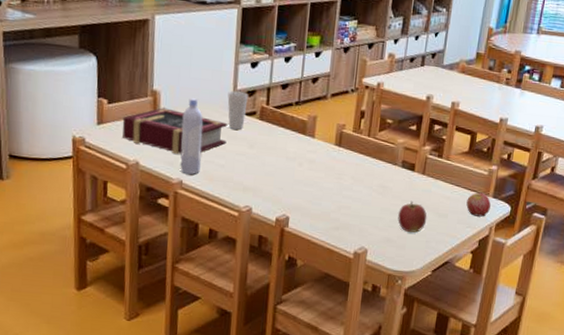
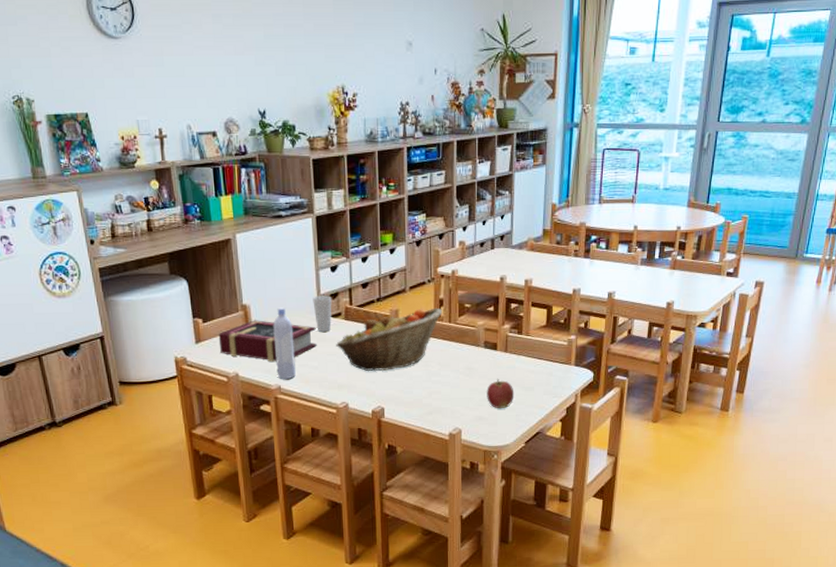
fruit basket: none [246,118,362,179] -> present [336,307,442,372]
apple: present [466,192,491,217] -> none [550,362,573,386]

